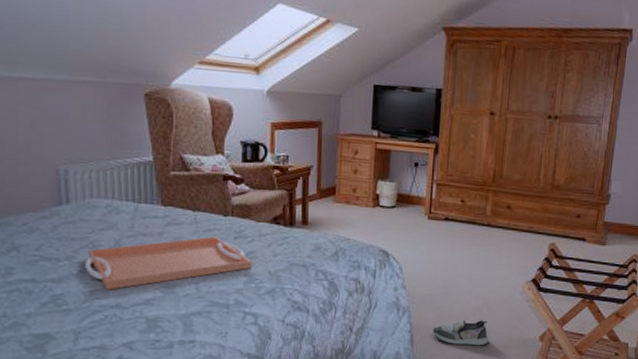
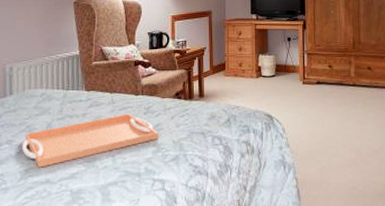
shoe: present [433,320,490,346] -> none [316,171,367,196]

